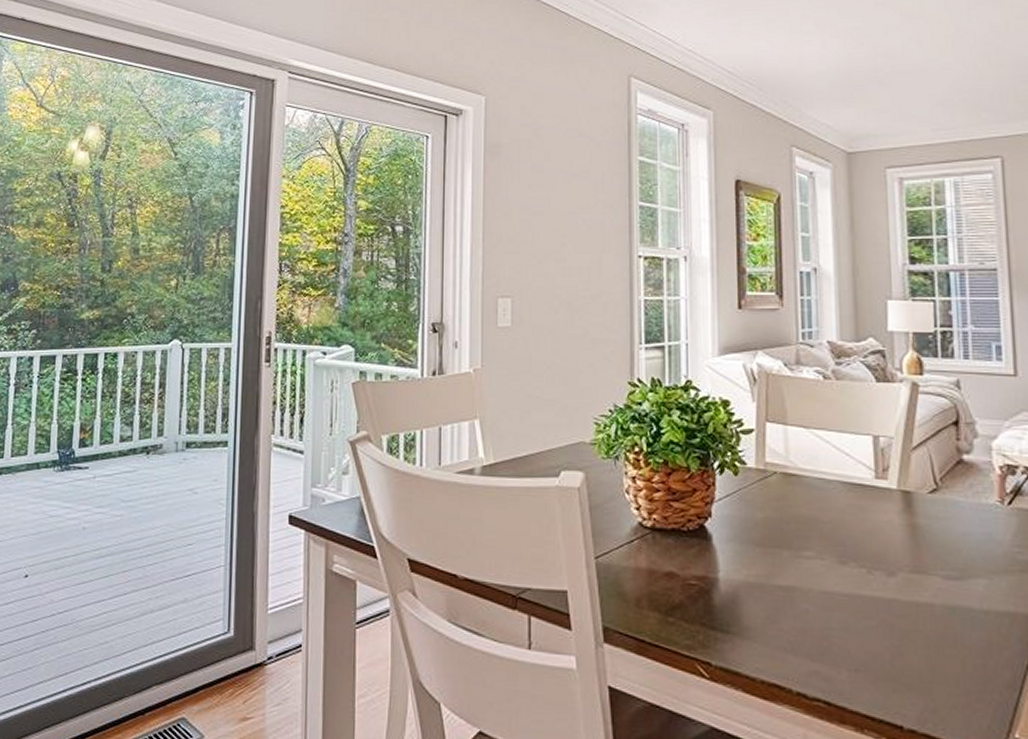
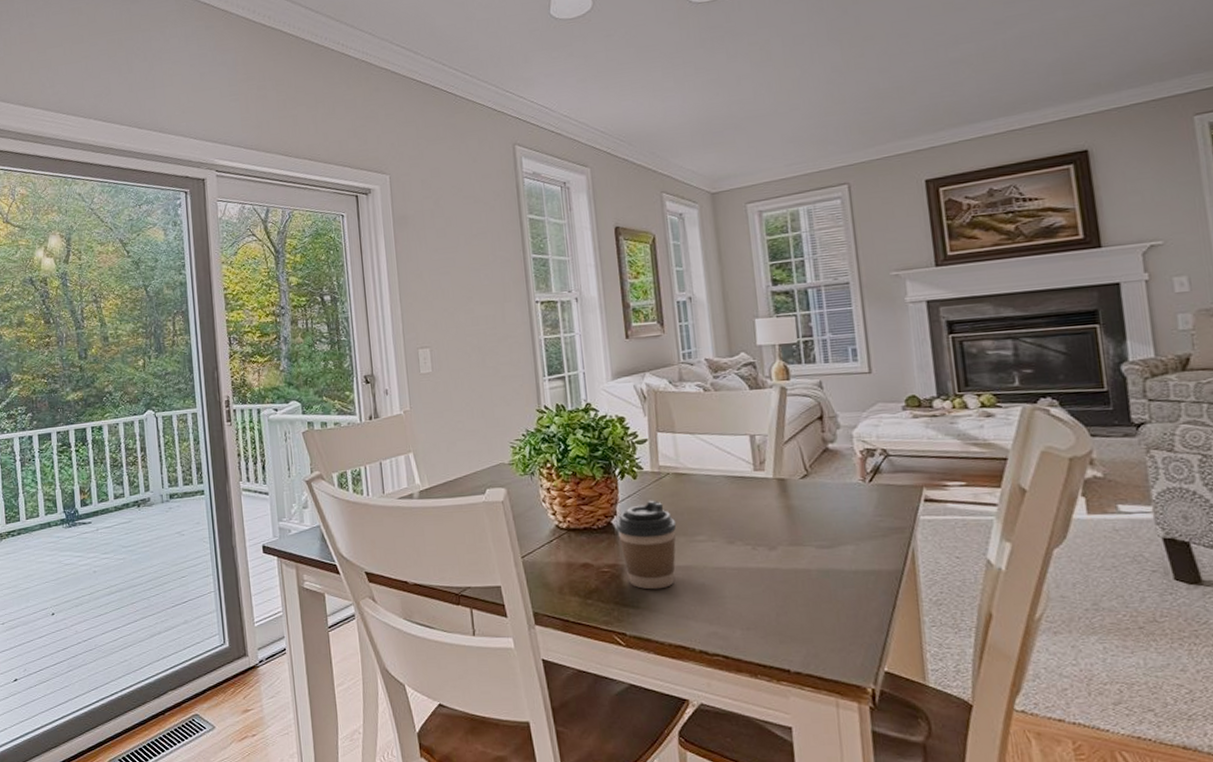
coffee cup: none [709,502,781,612] -> present [615,500,677,590]

